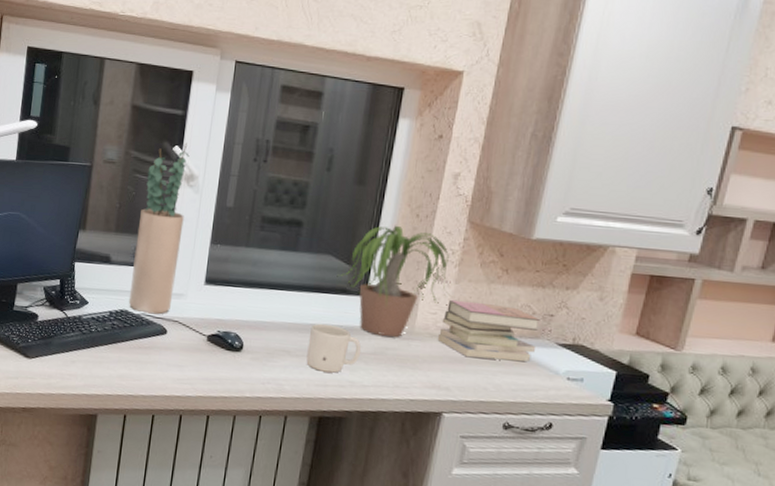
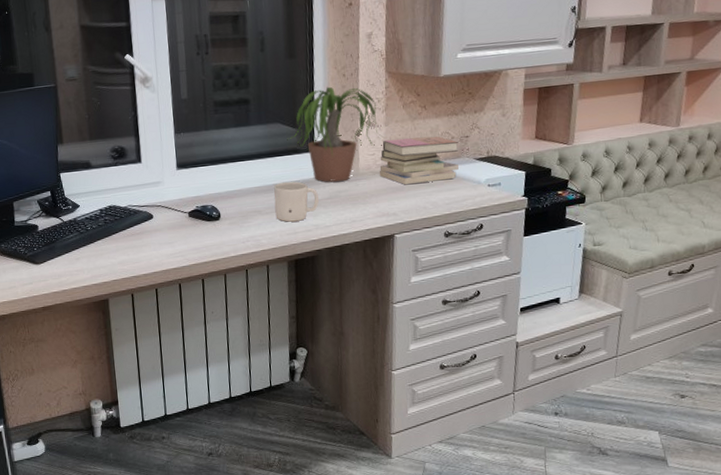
vase: present [128,142,190,315] -> none [107,50,152,205]

